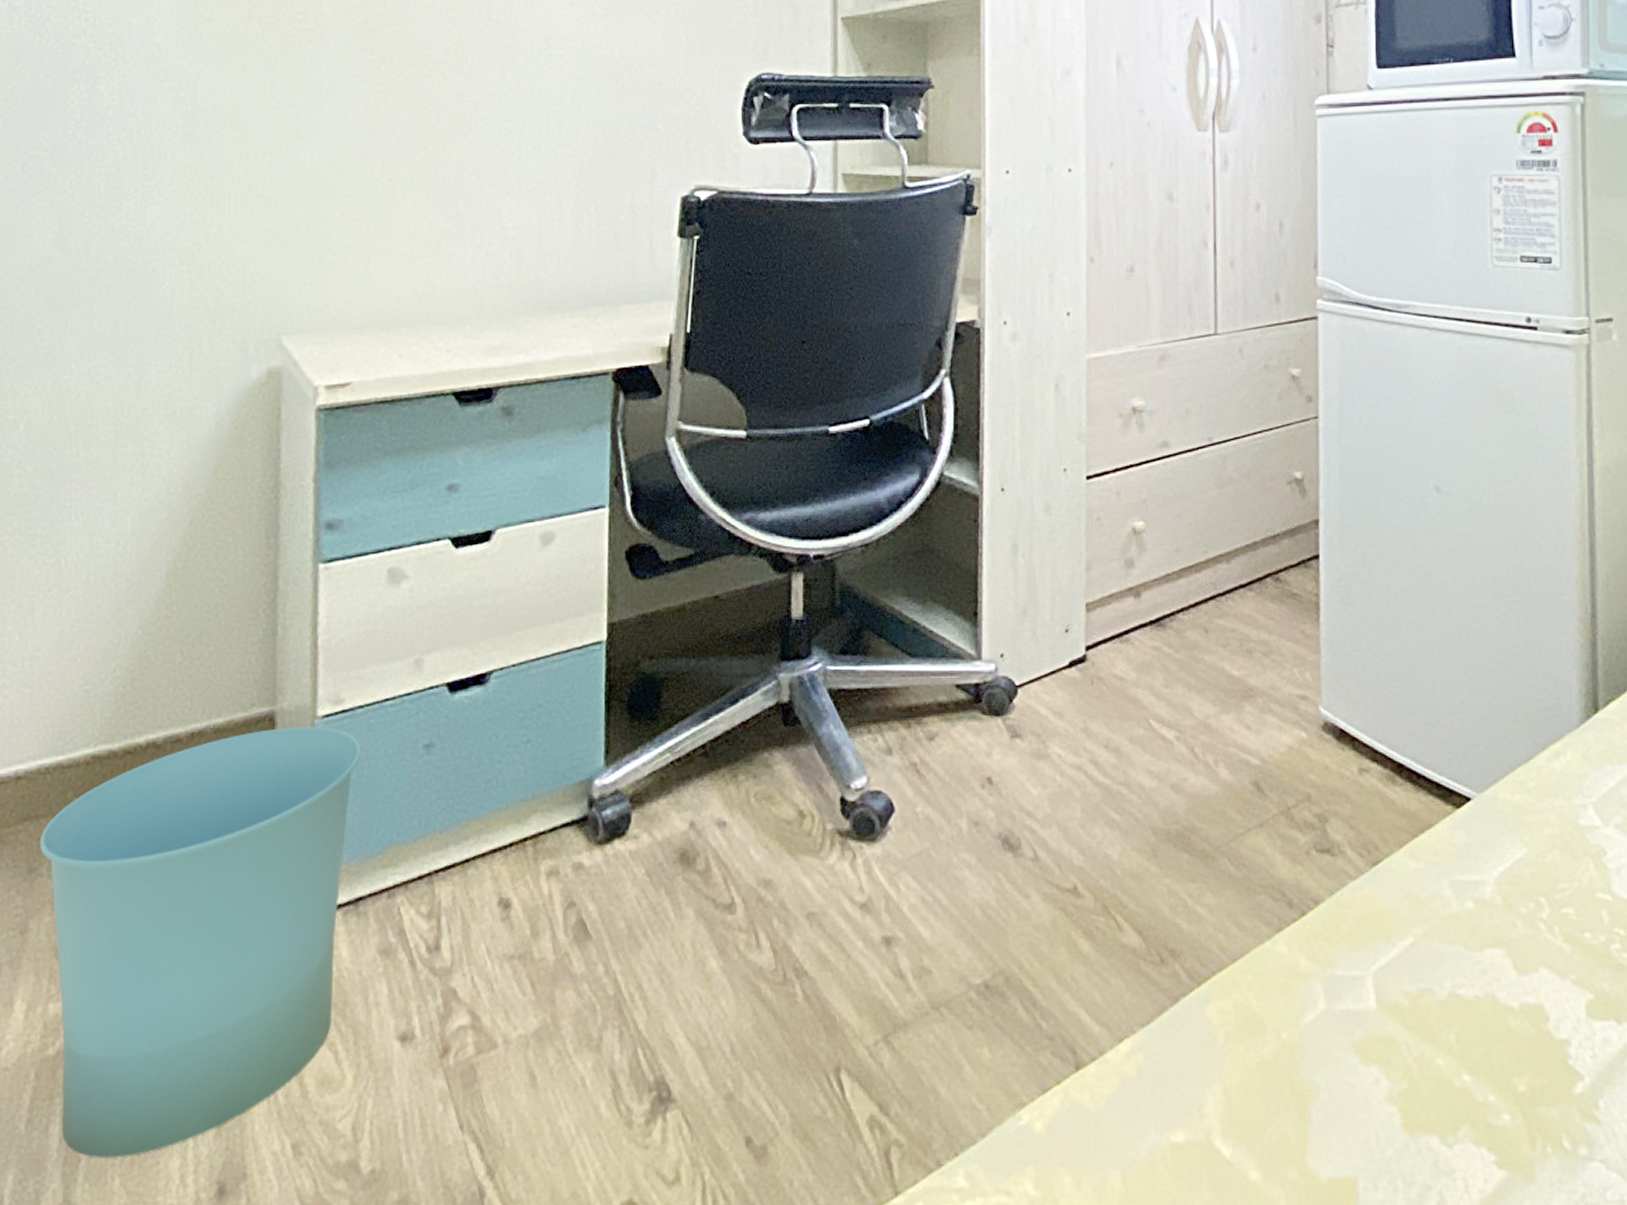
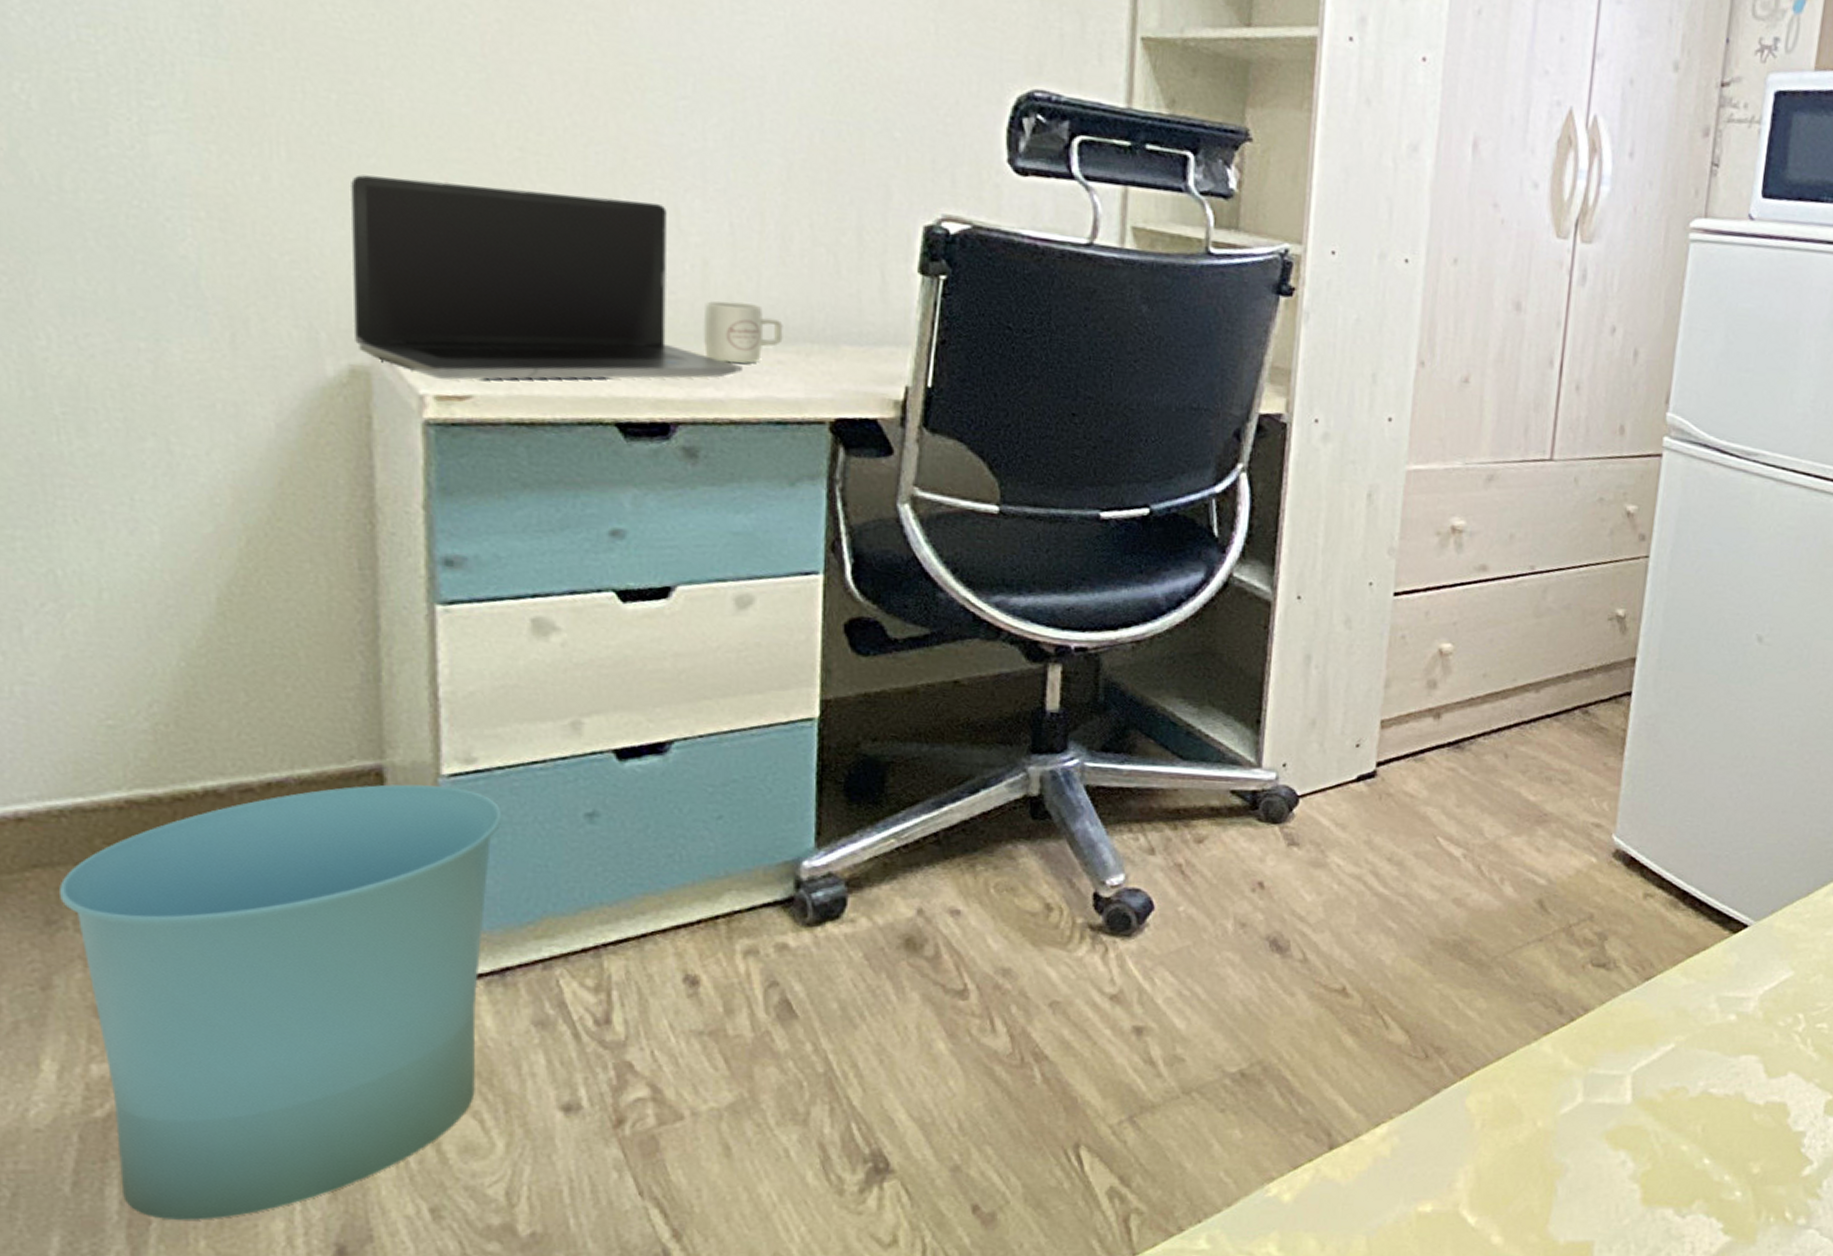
laptop computer: none [272,207,546,371] -> present [351,174,743,380]
mug: none [517,280,577,331] -> present [703,300,783,364]

